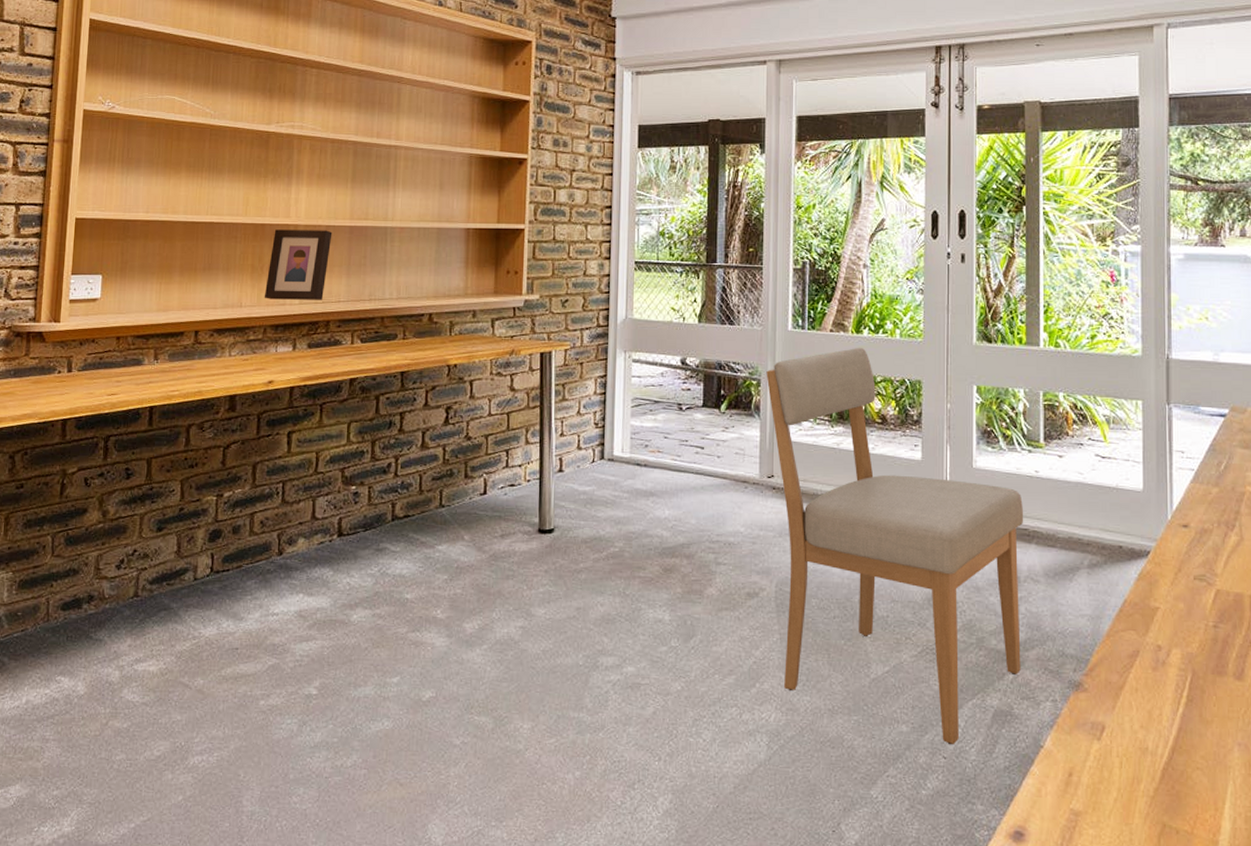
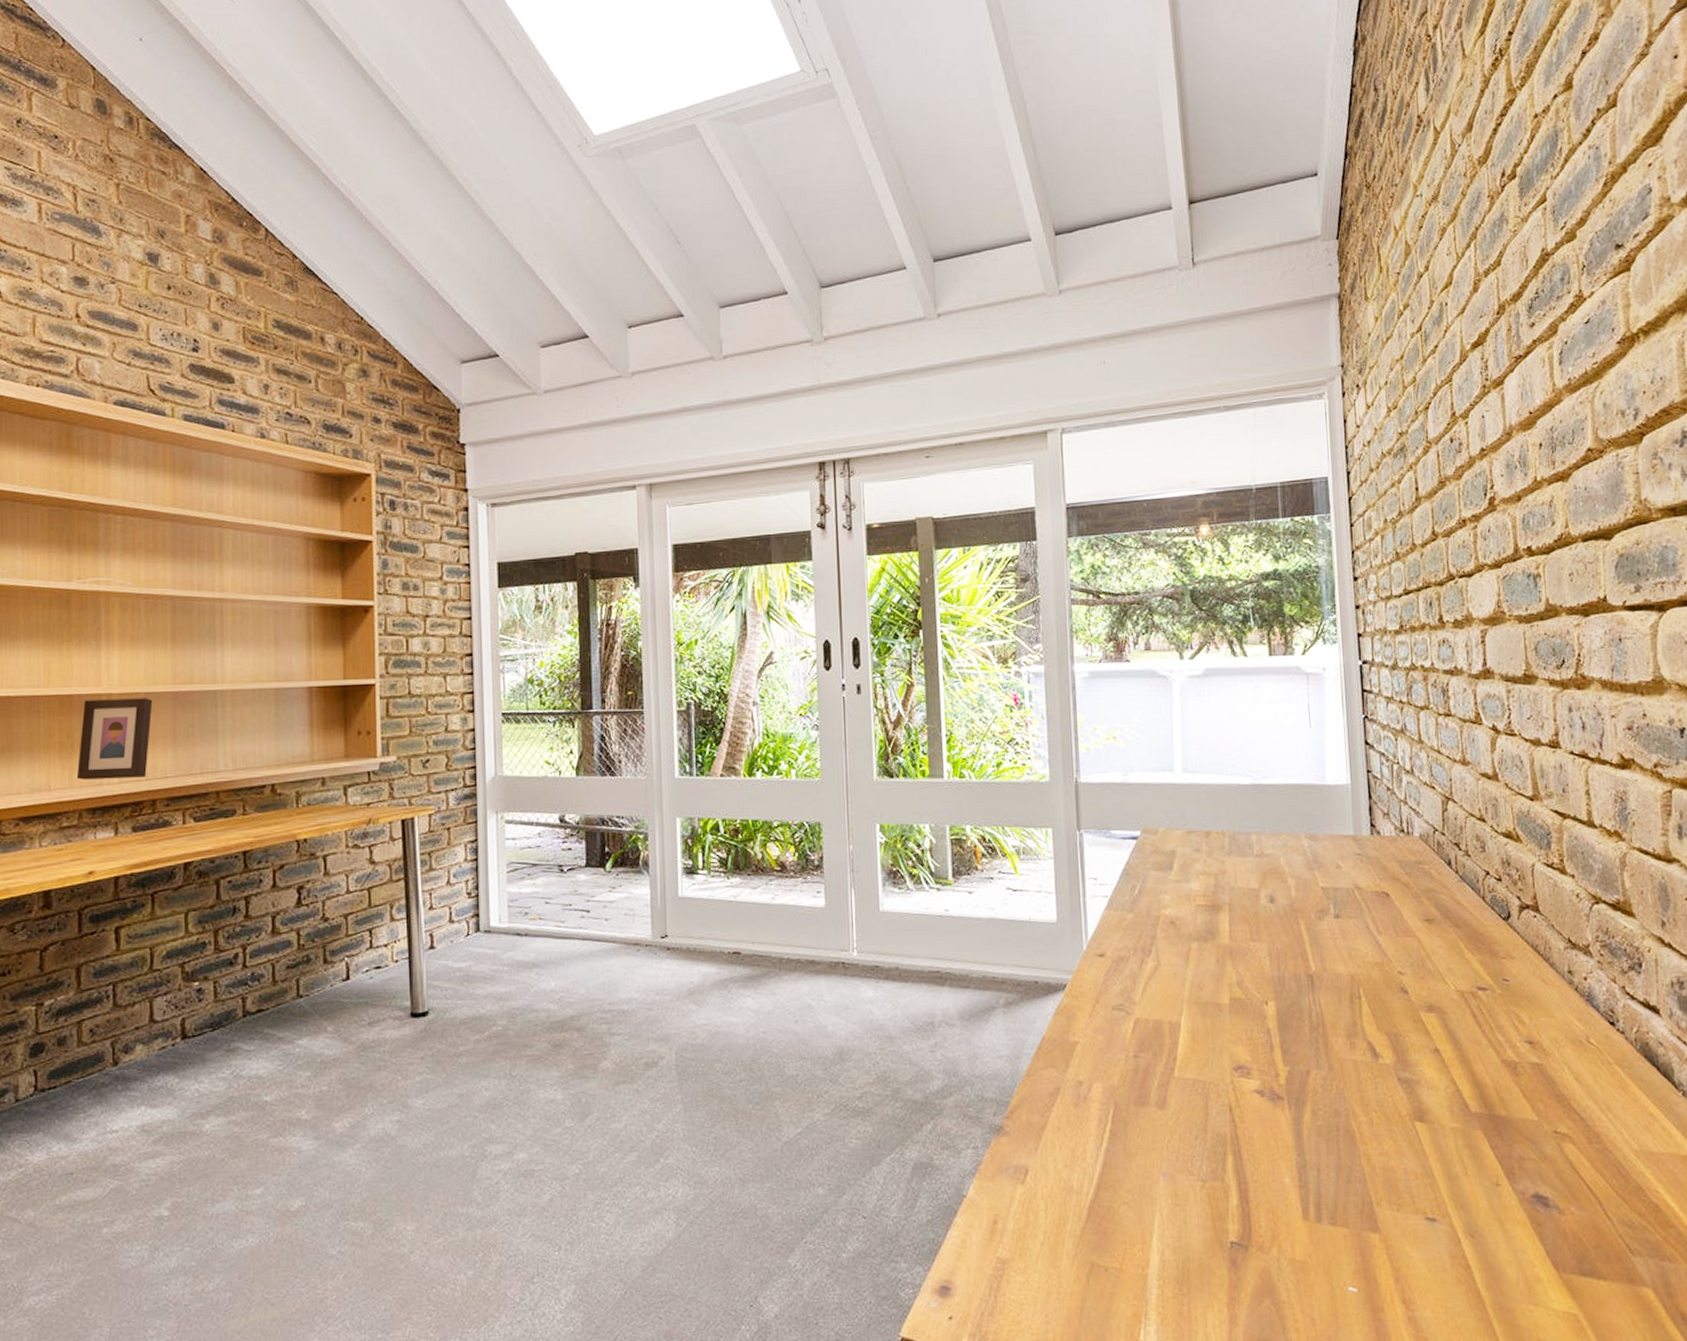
chair: present [766,347,1023,745] -> none [653,791,939,1204]

